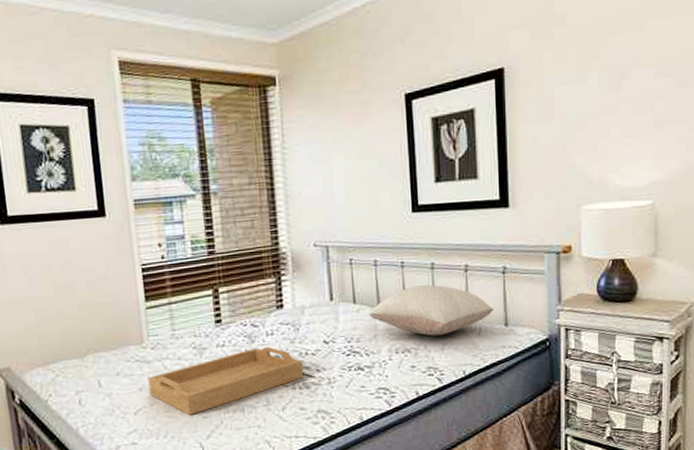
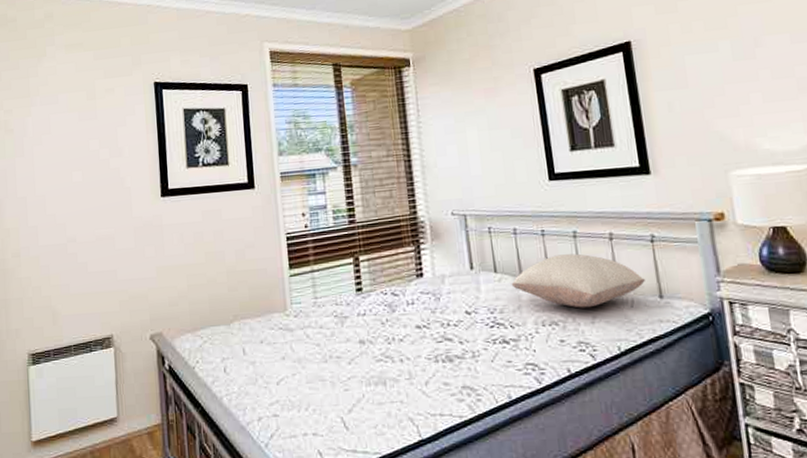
serving tray: present [148,346,304,415] -> none [290,316,447,387]

